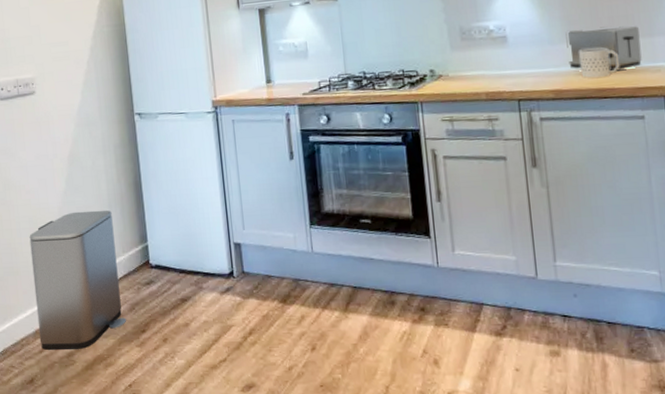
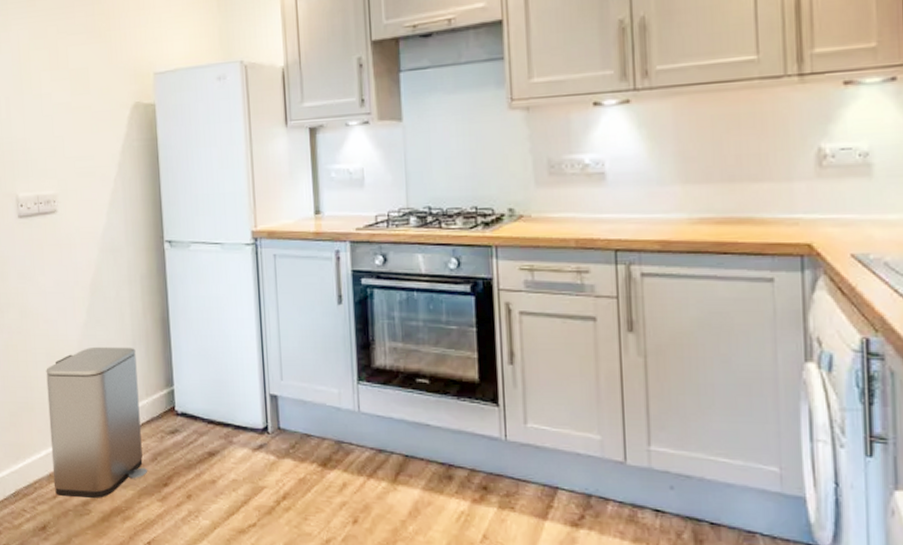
toaster: present [565,26,642,71] -> none [679,166,775,222]
mug: present [579,47,620,79] -> none [695,192,747,230]

